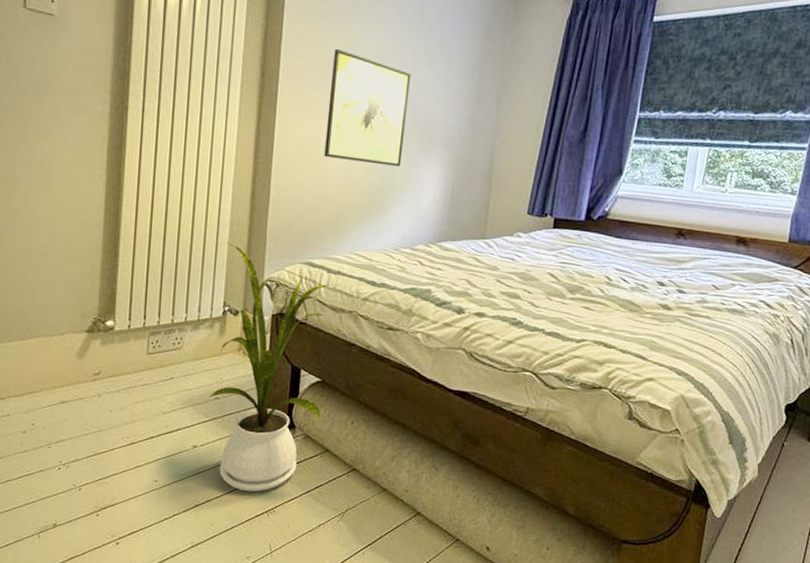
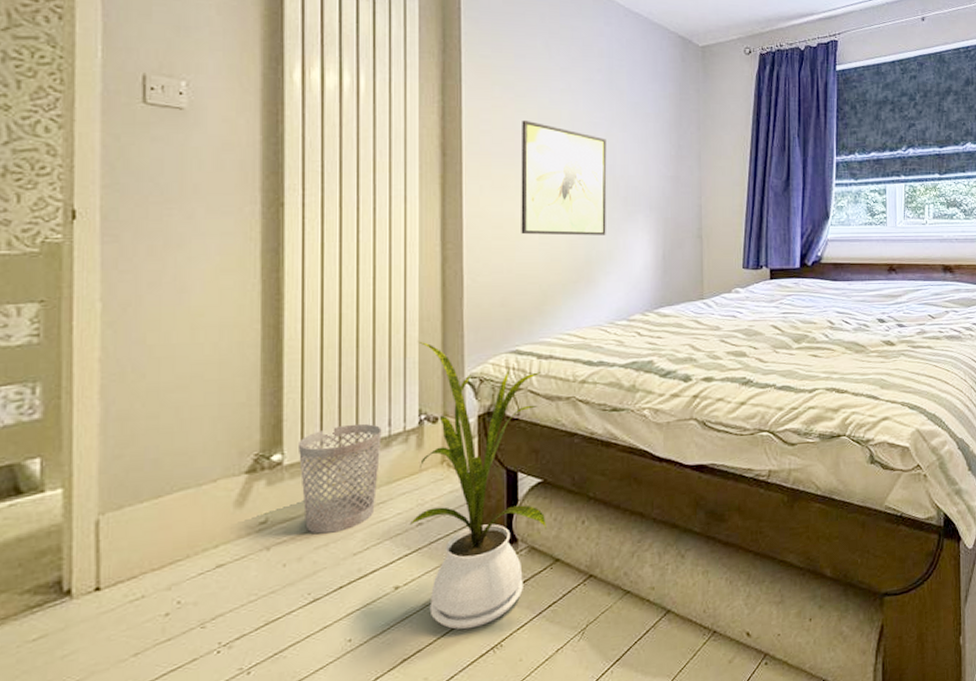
wastebasket: none [126,305,193,393] -> present [299,423,382,534]

